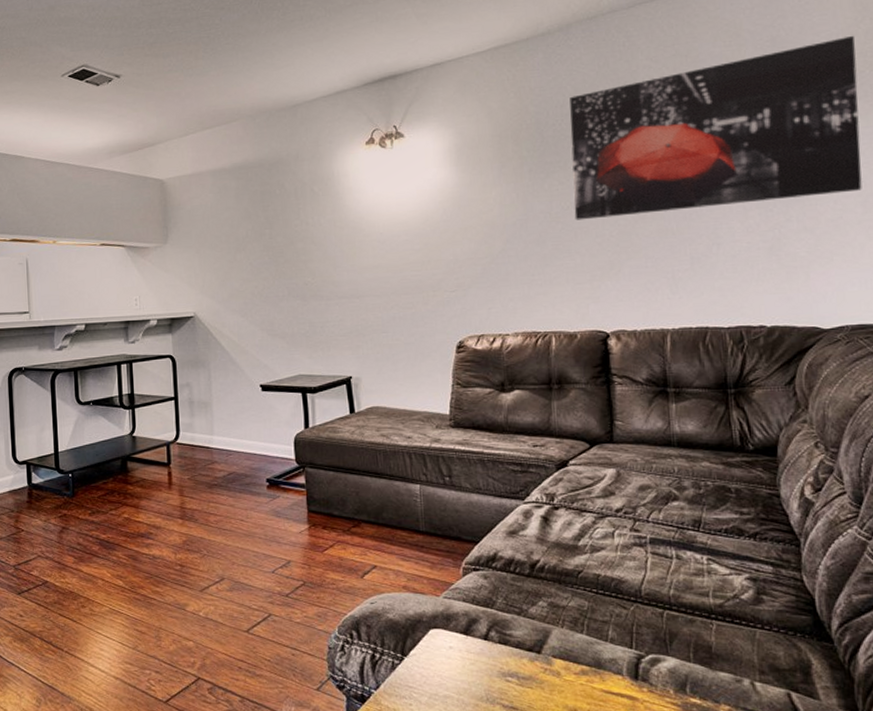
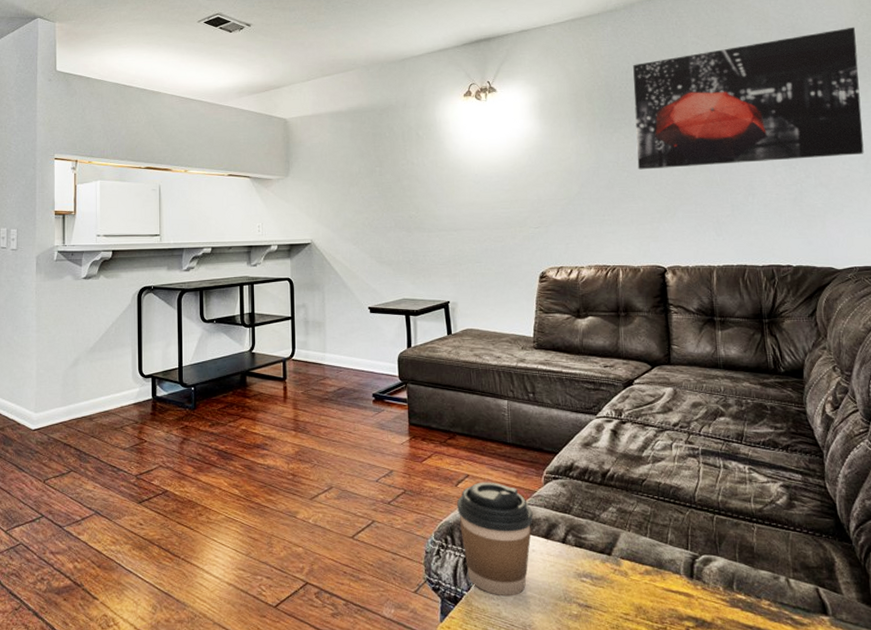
coffee cup: none [363,573,450,696] -> present [457,482,533,597]

